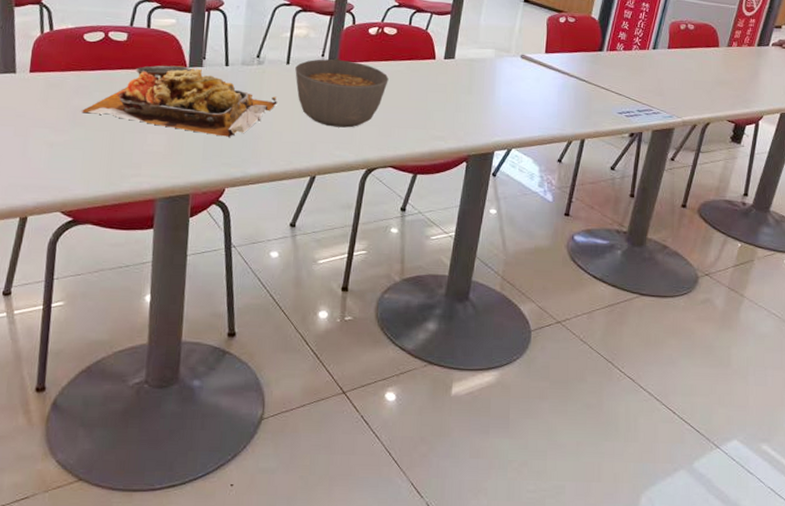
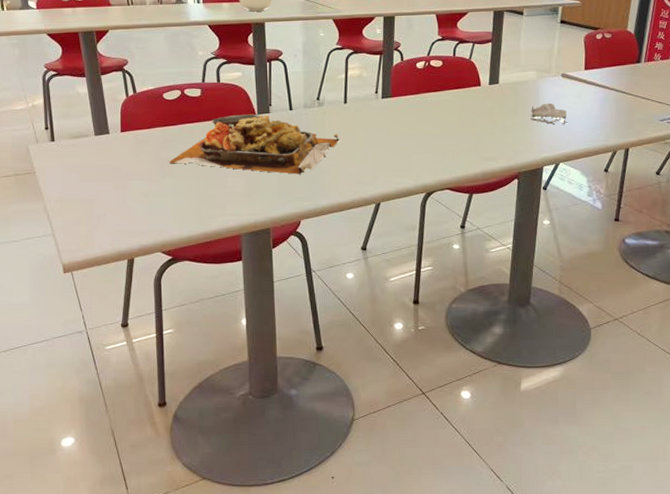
soup bowl: present [295,59,389,128] -> none [352,95,439,157]
crumpled paper: none [485,84,524,108] -> present [530,103,568,125]

